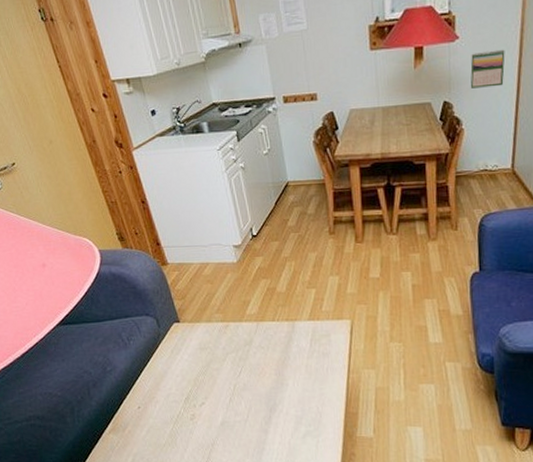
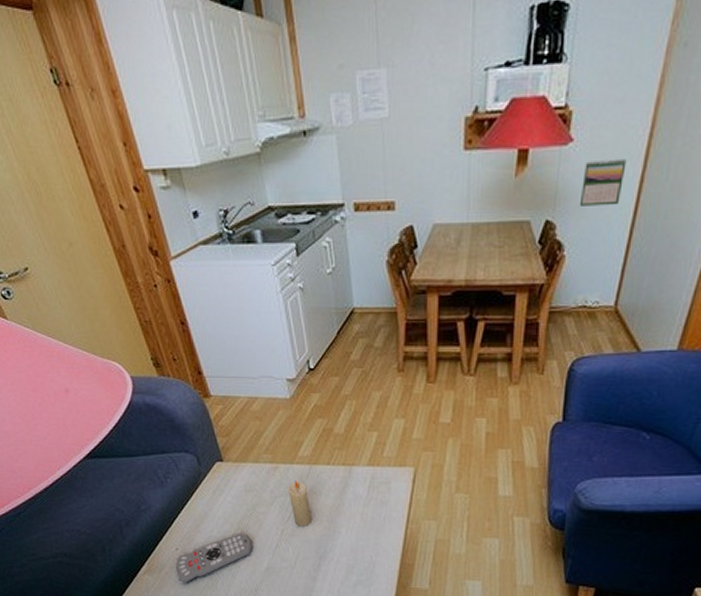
remote control: none [138,390,208,441] -> present [176,534,252,583]
candle: none [238,336,261,380] -> present [288,480,311,526]

